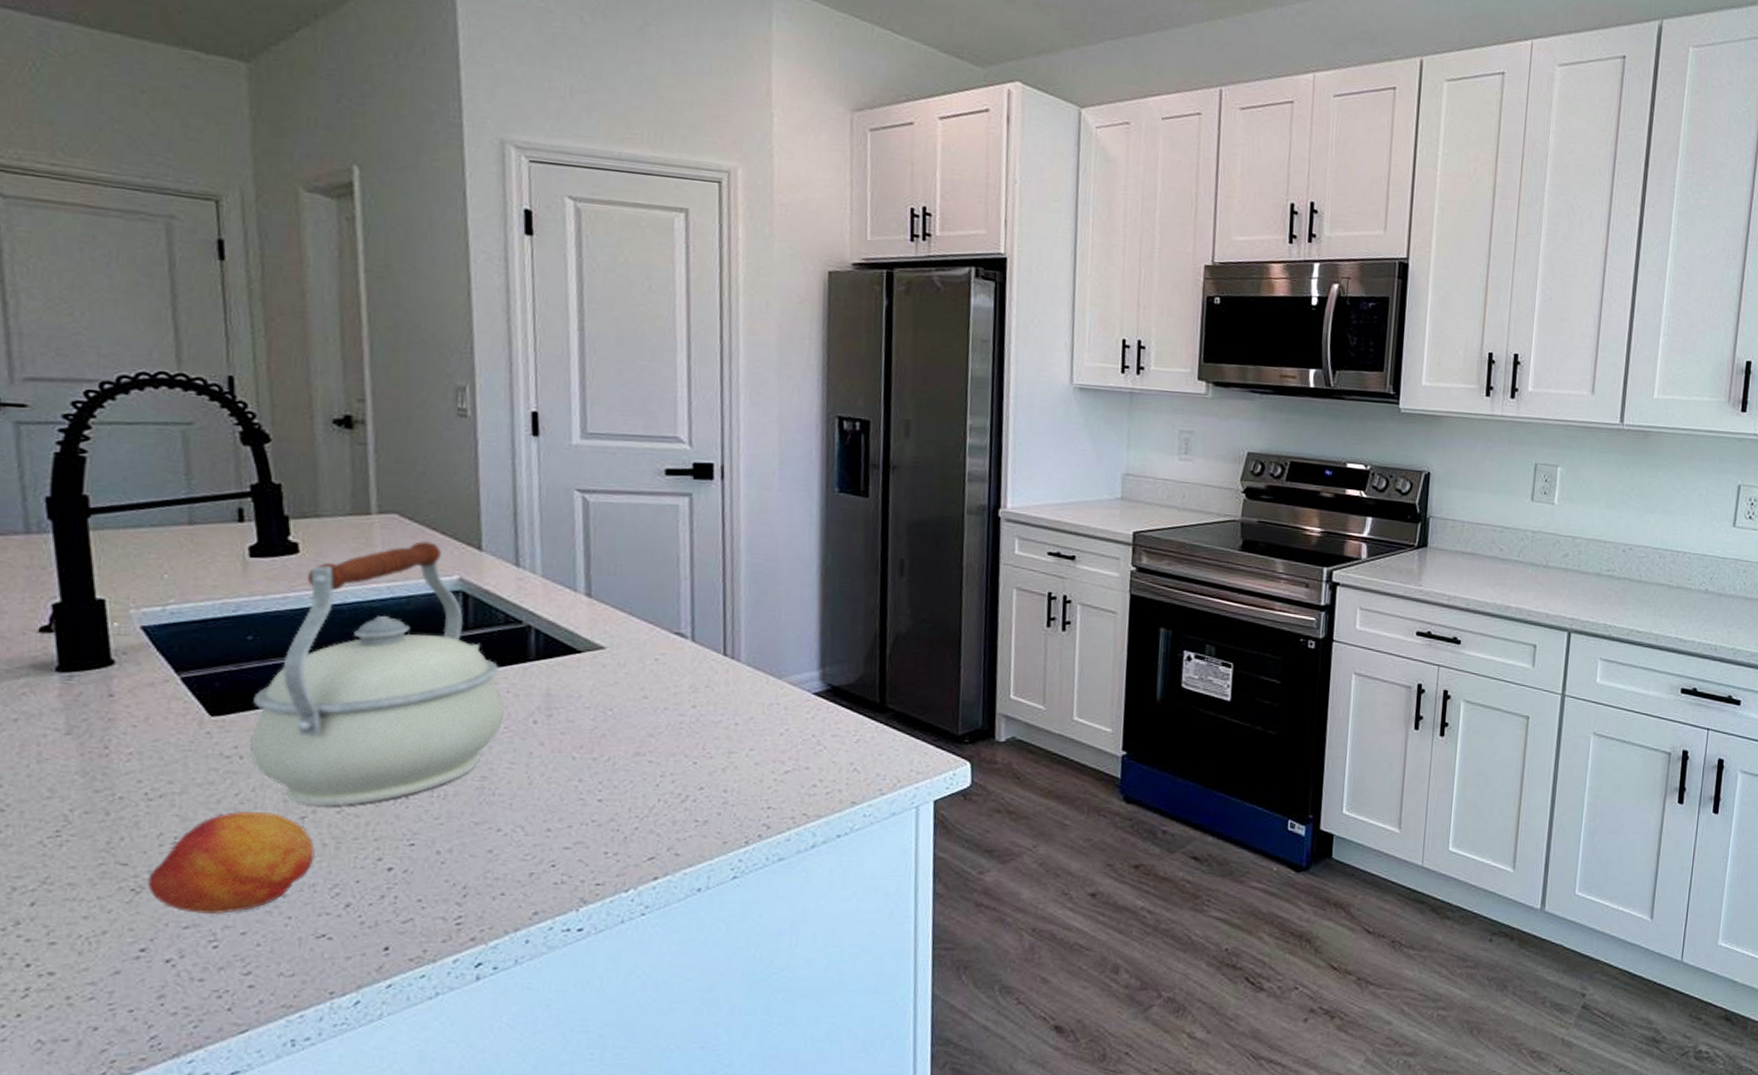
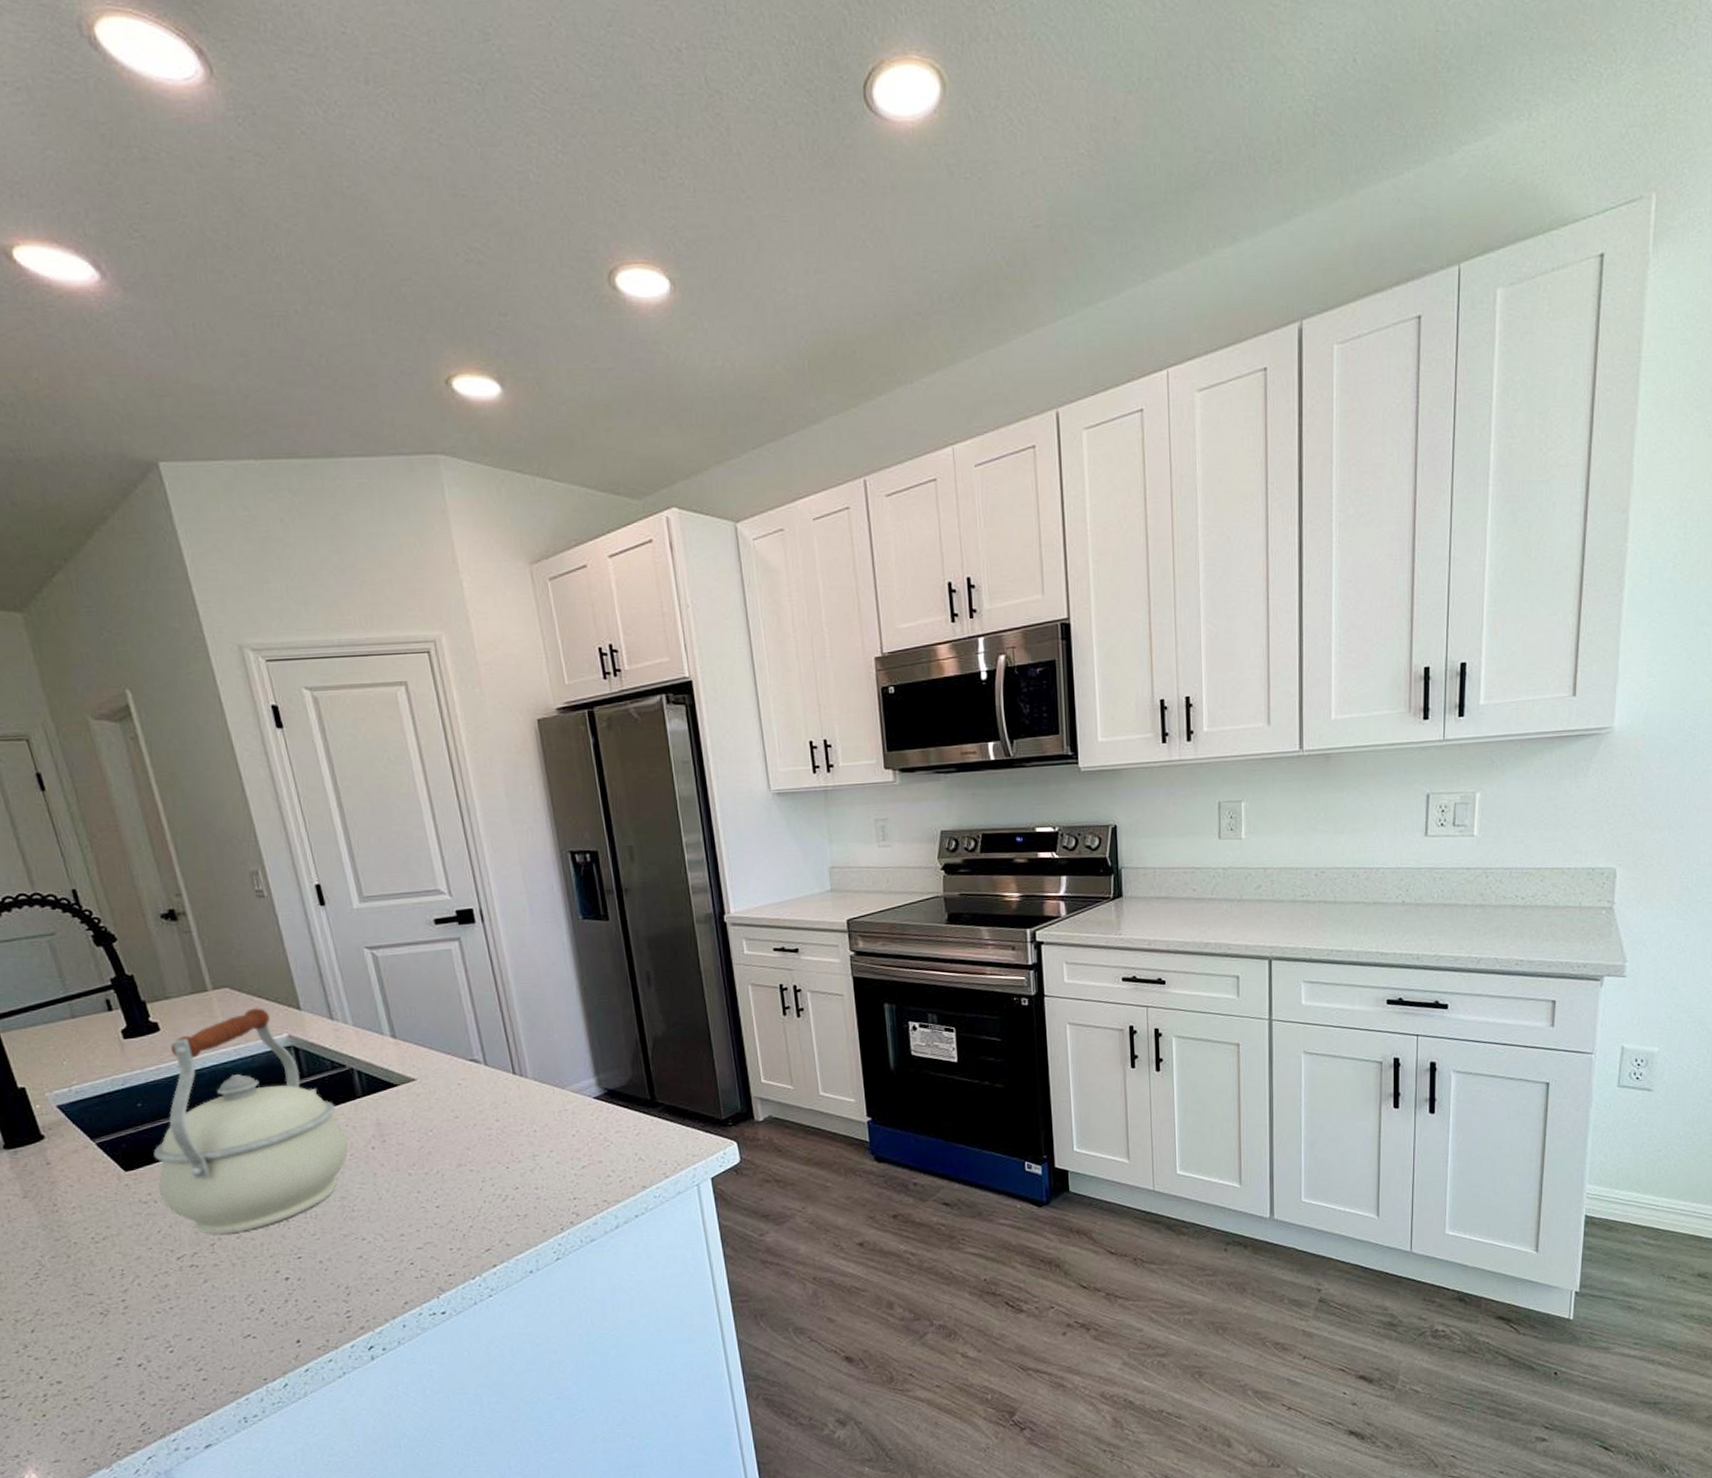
fruit: present [147,811,315,914] -> none [110,1242,229,1327]

